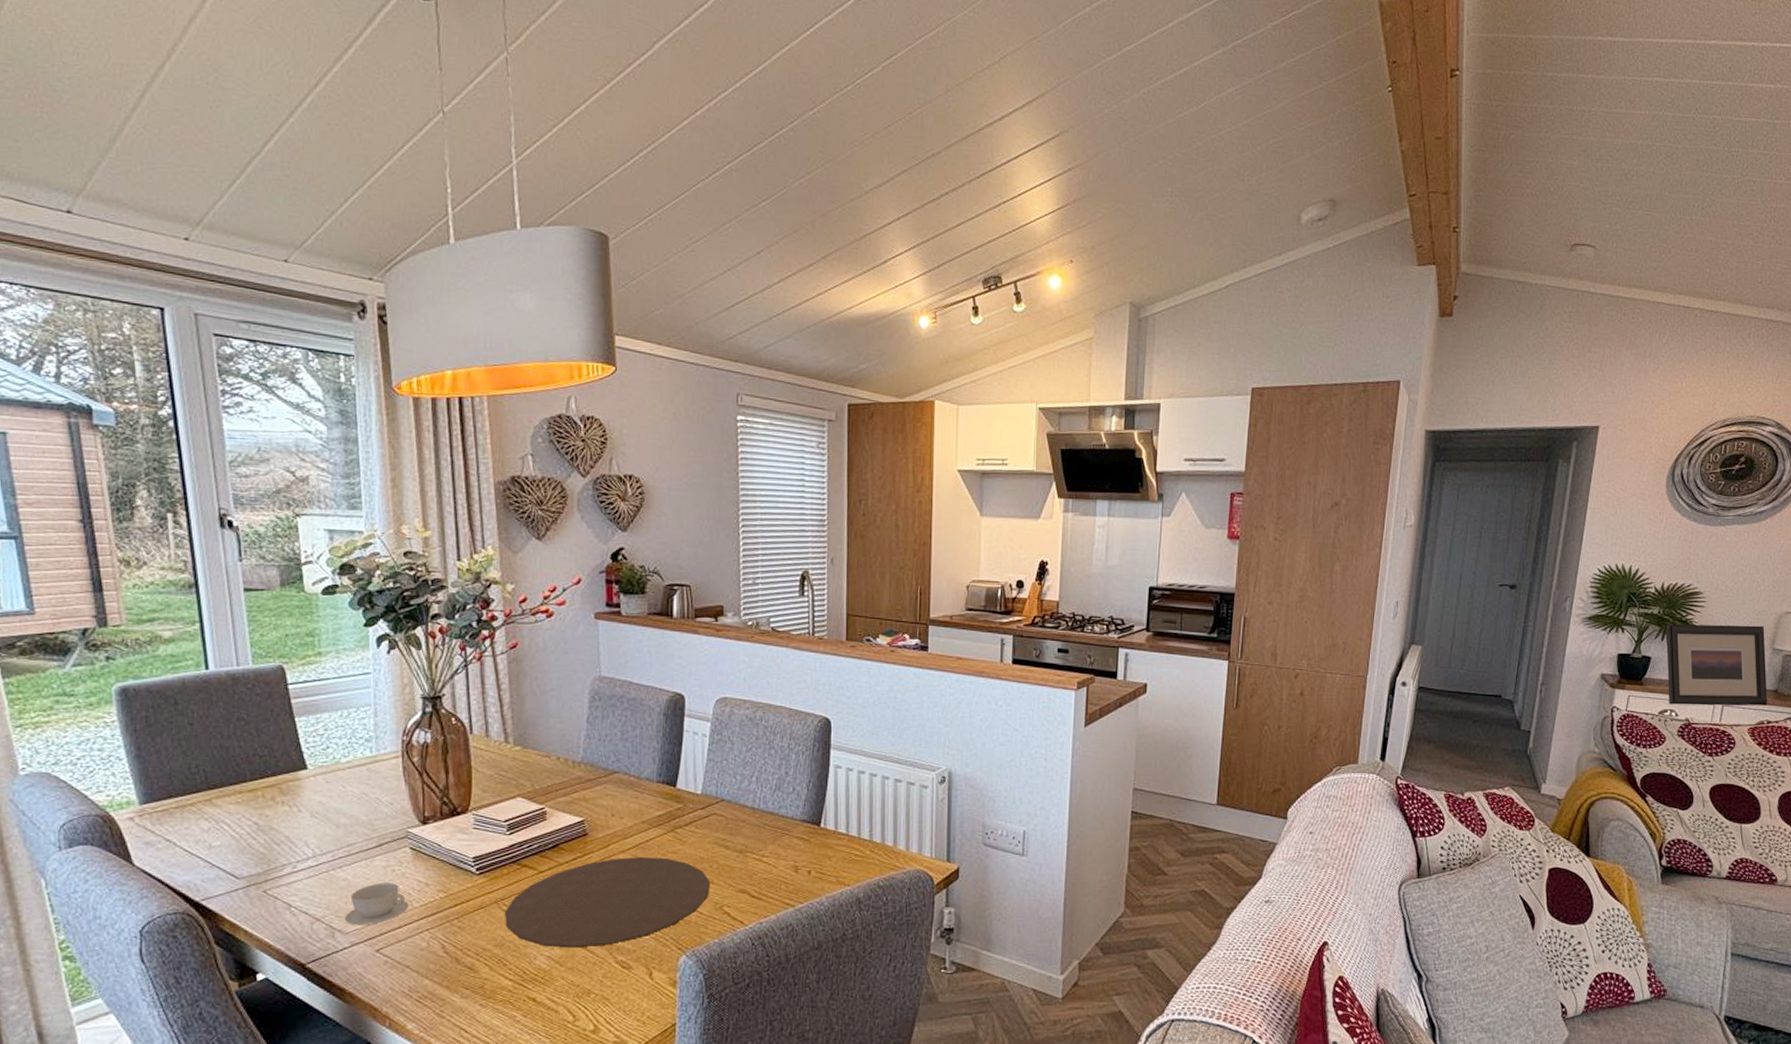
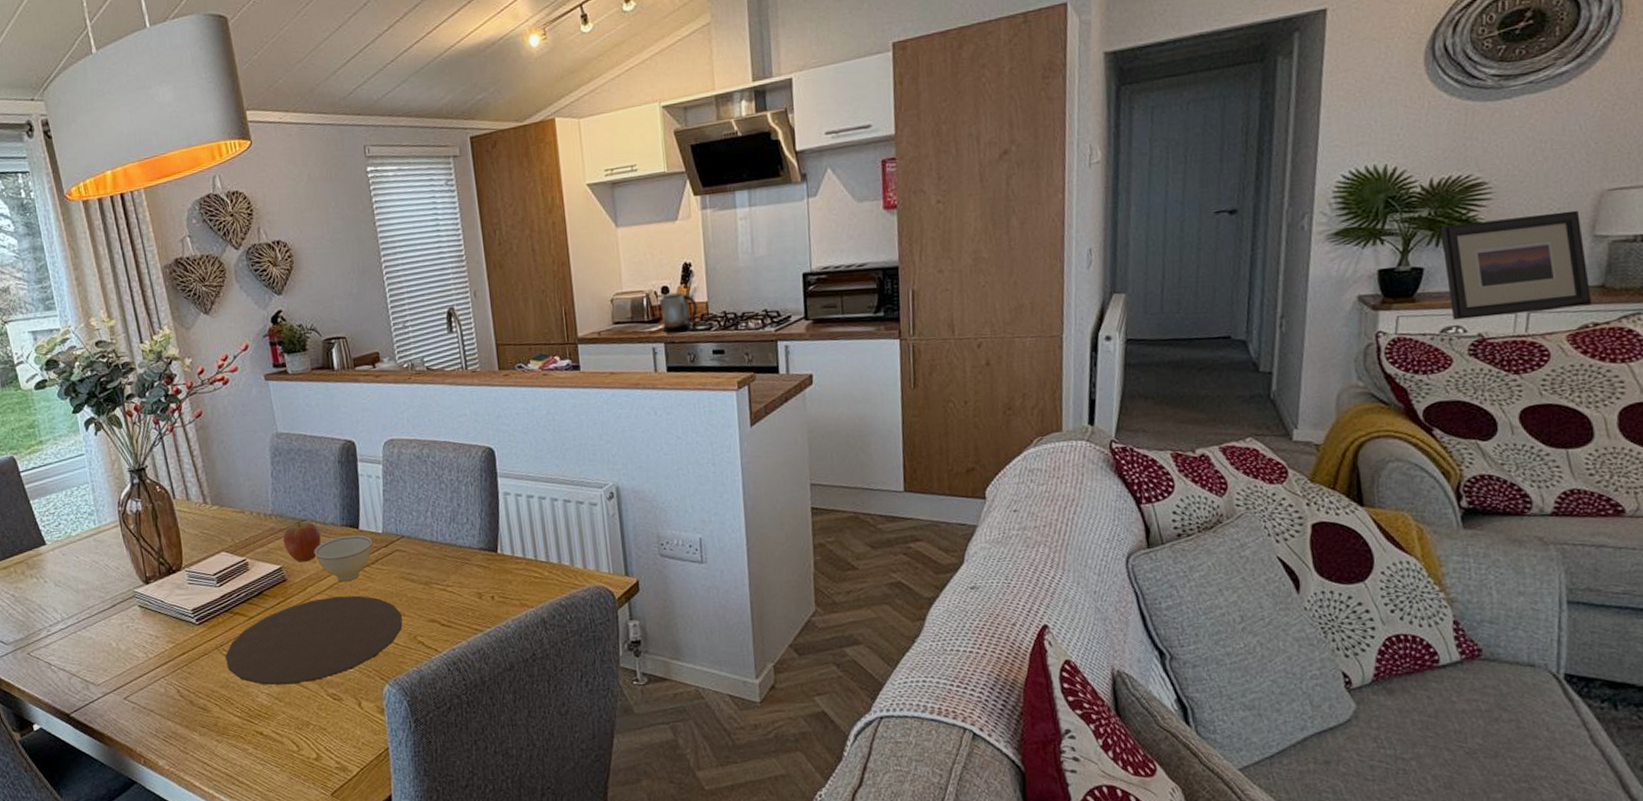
teacup: present [345,883,409,926] -> none [95,638,145,678]
fruit: none [590,772,633,817] -> present [283,521,321,562]
bowl: none [623,793,689,841] -> present [314,534,373,582]
kettle: none [1012,587,1049,629] -> present [658,292,698,335]

